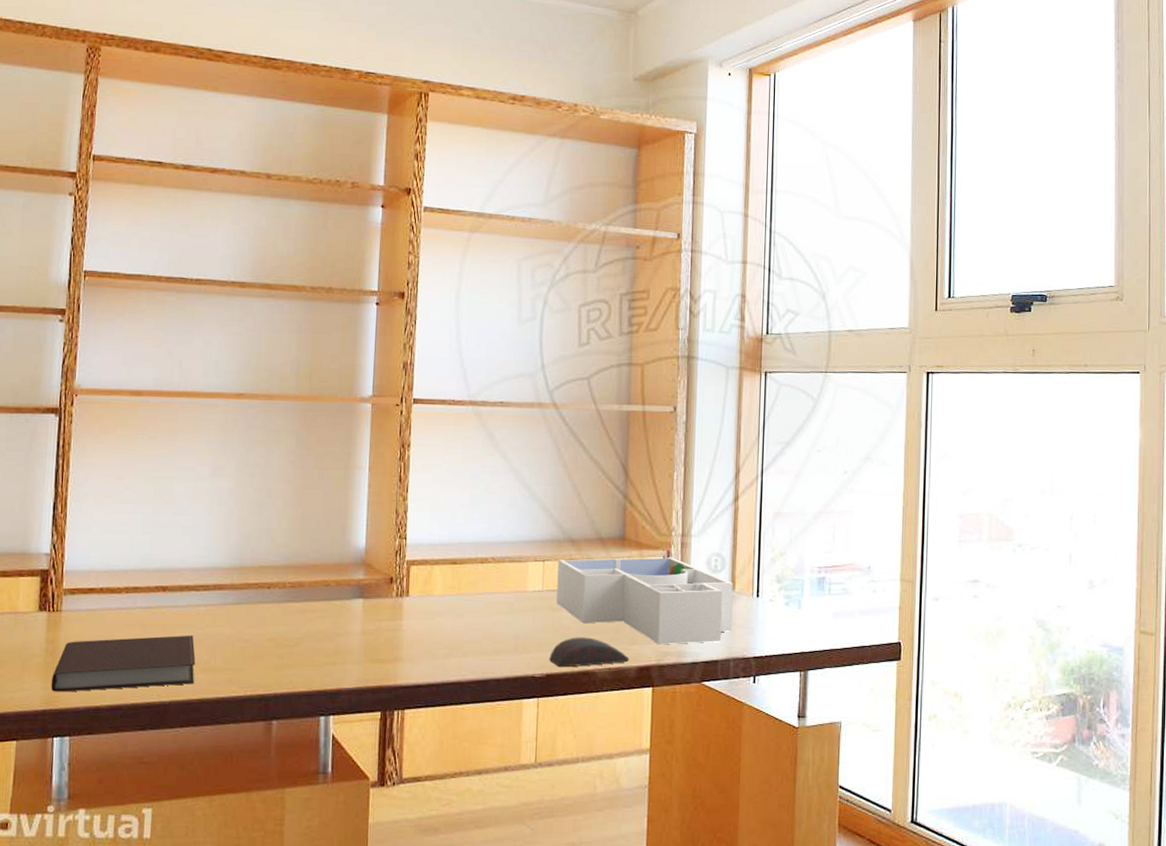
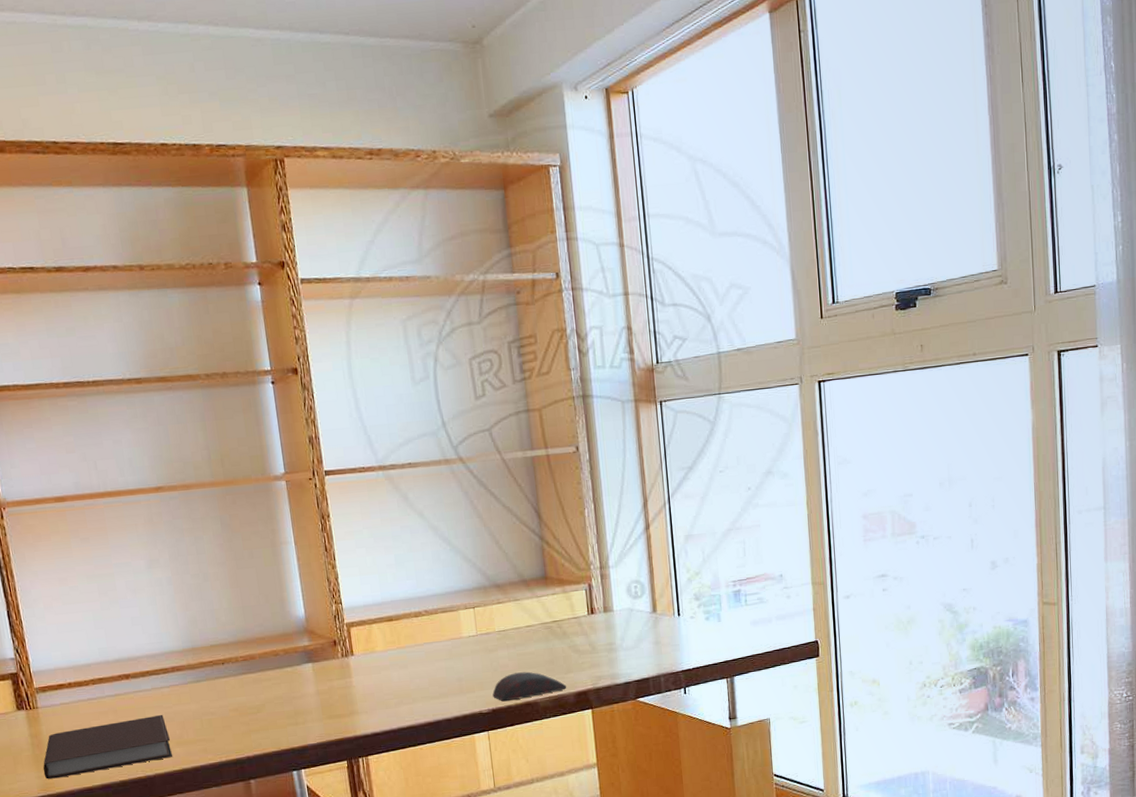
desk organizer: present [556,557,733,645] -> none [487,589,659,671]

